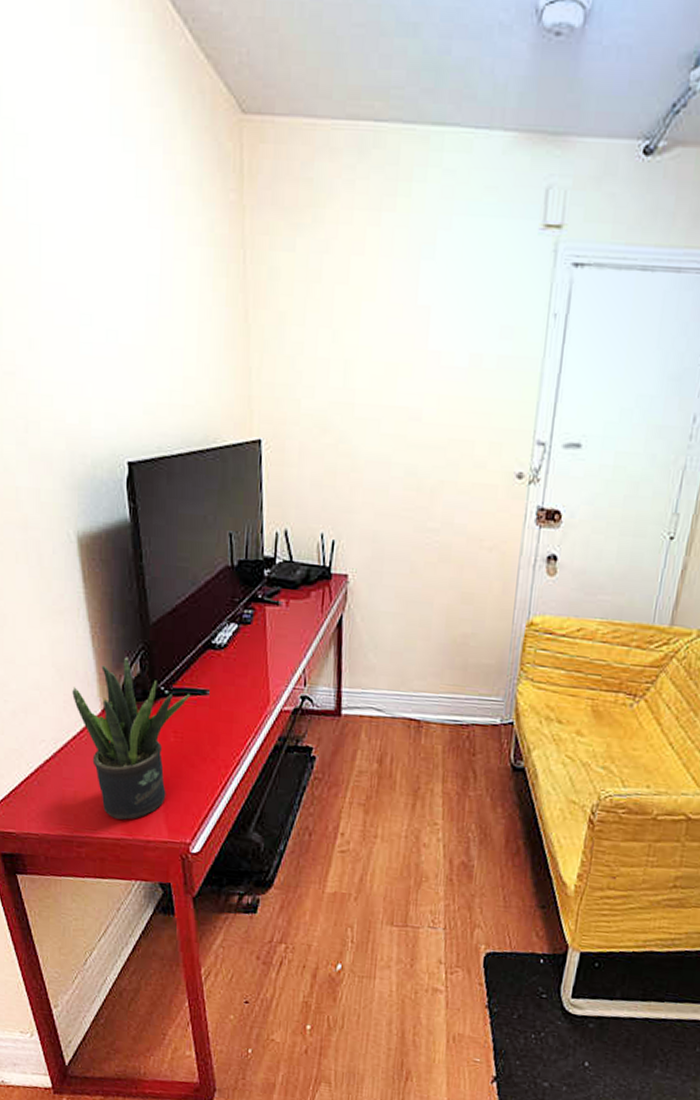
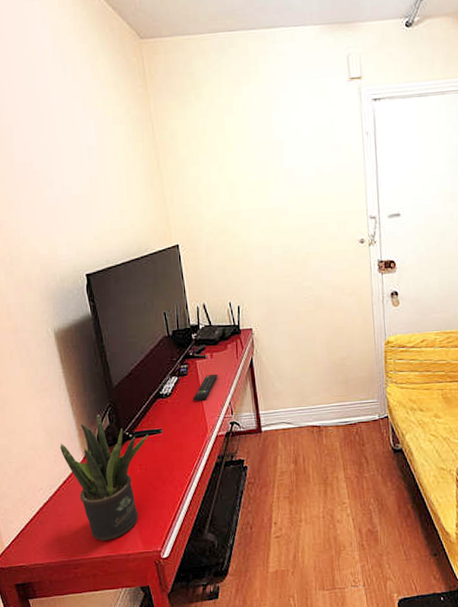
remote control: none [255,627,293,662] -> present [193,374,218,401]

